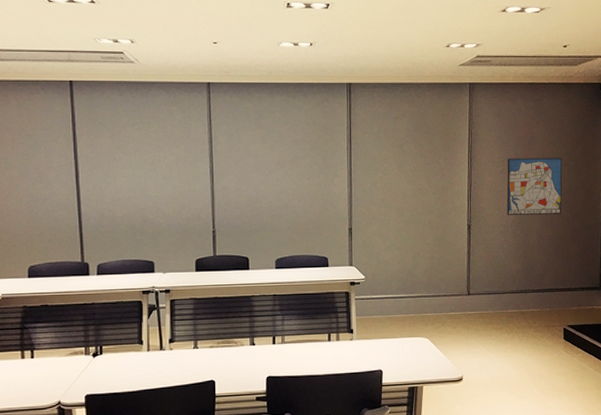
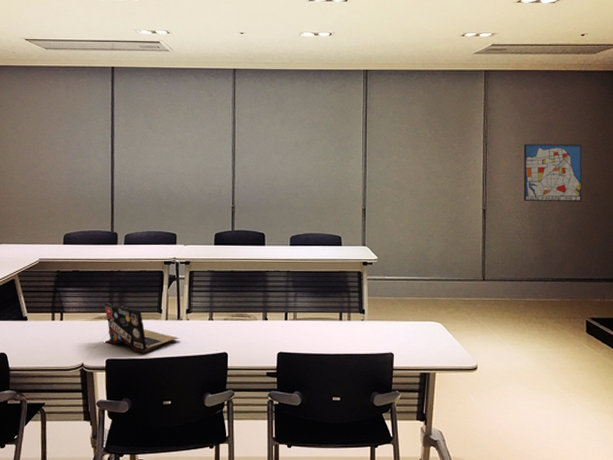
laptop: none [79,337,163,386] -> present [104,302,179,353]

